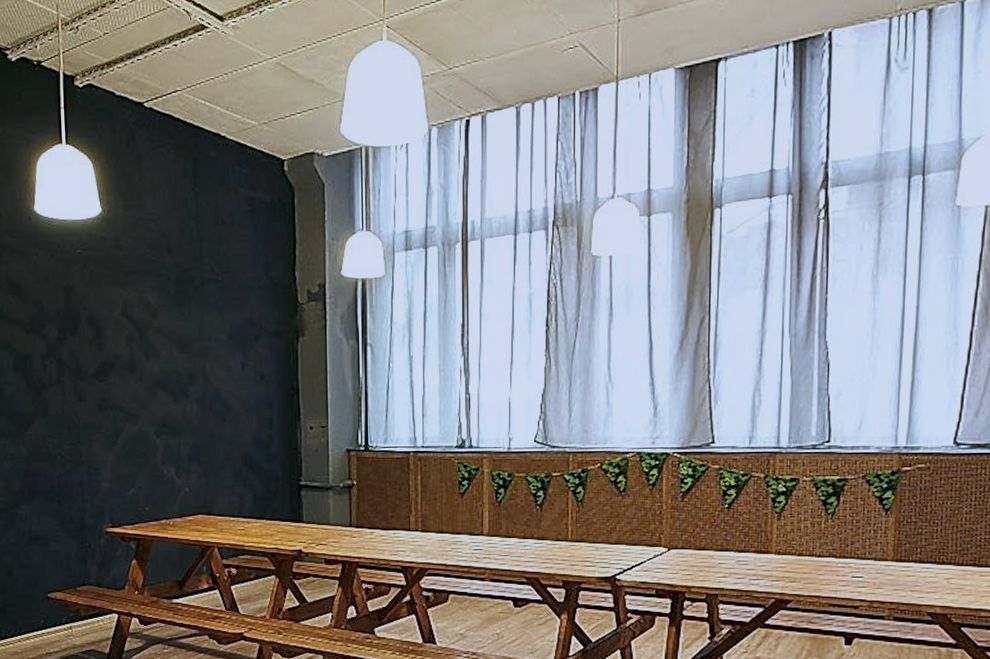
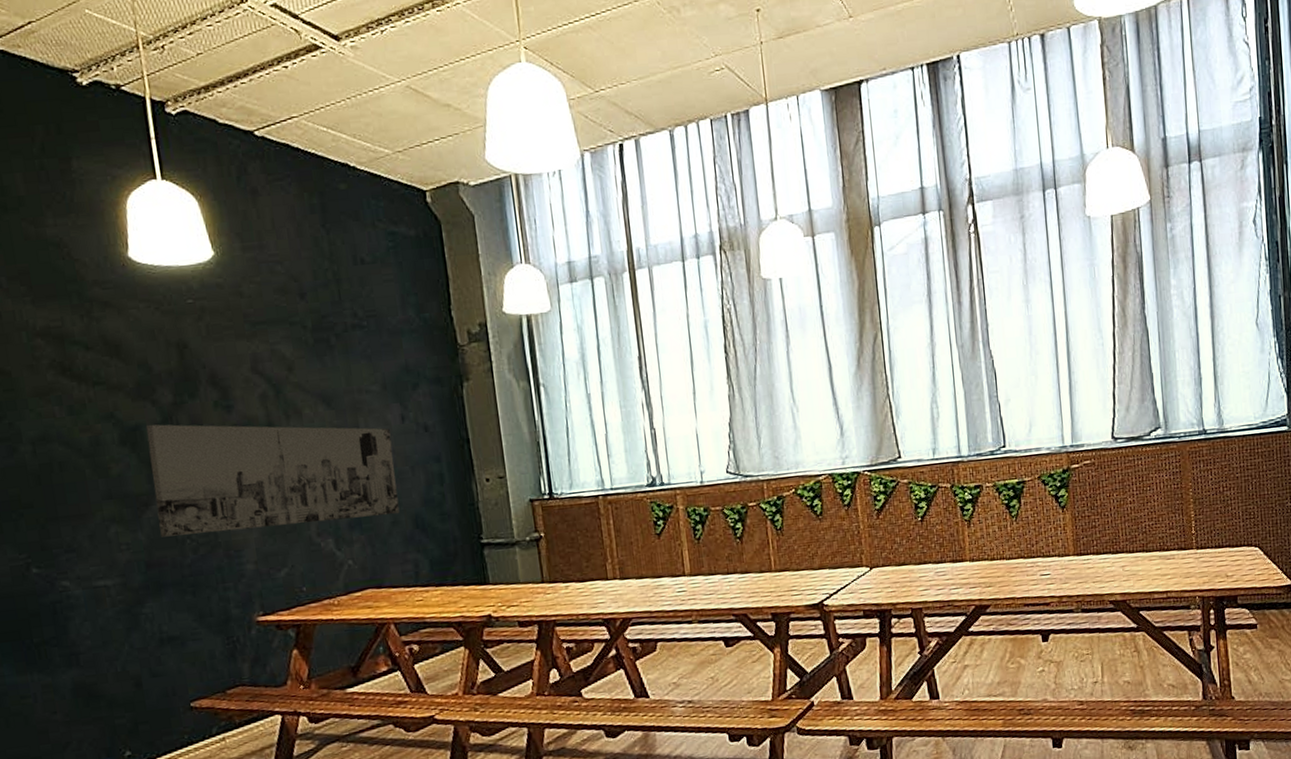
wall art: none [34,355,232,452] -> present [146,424,400,537]

